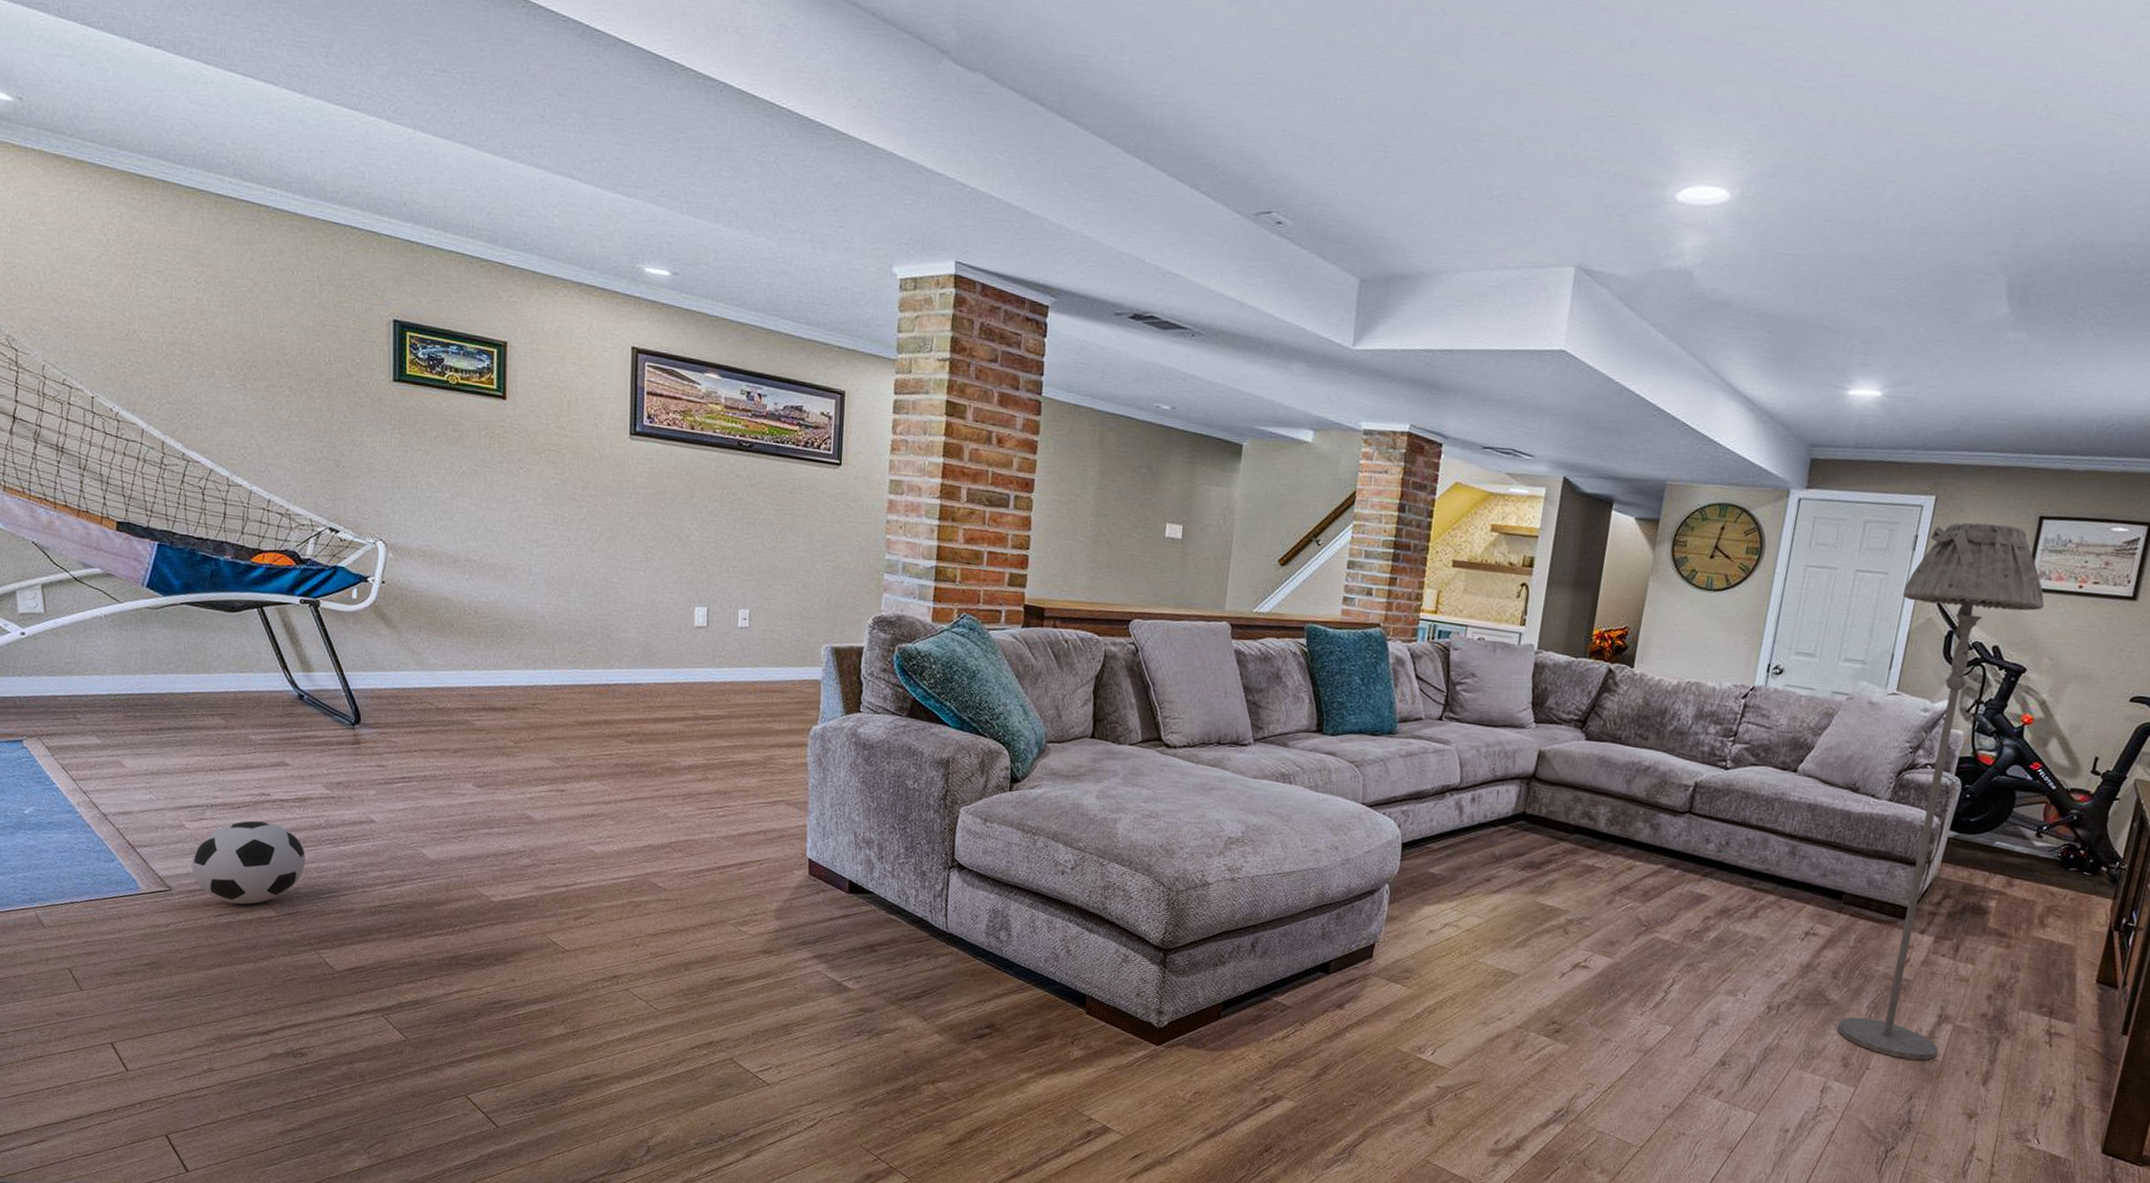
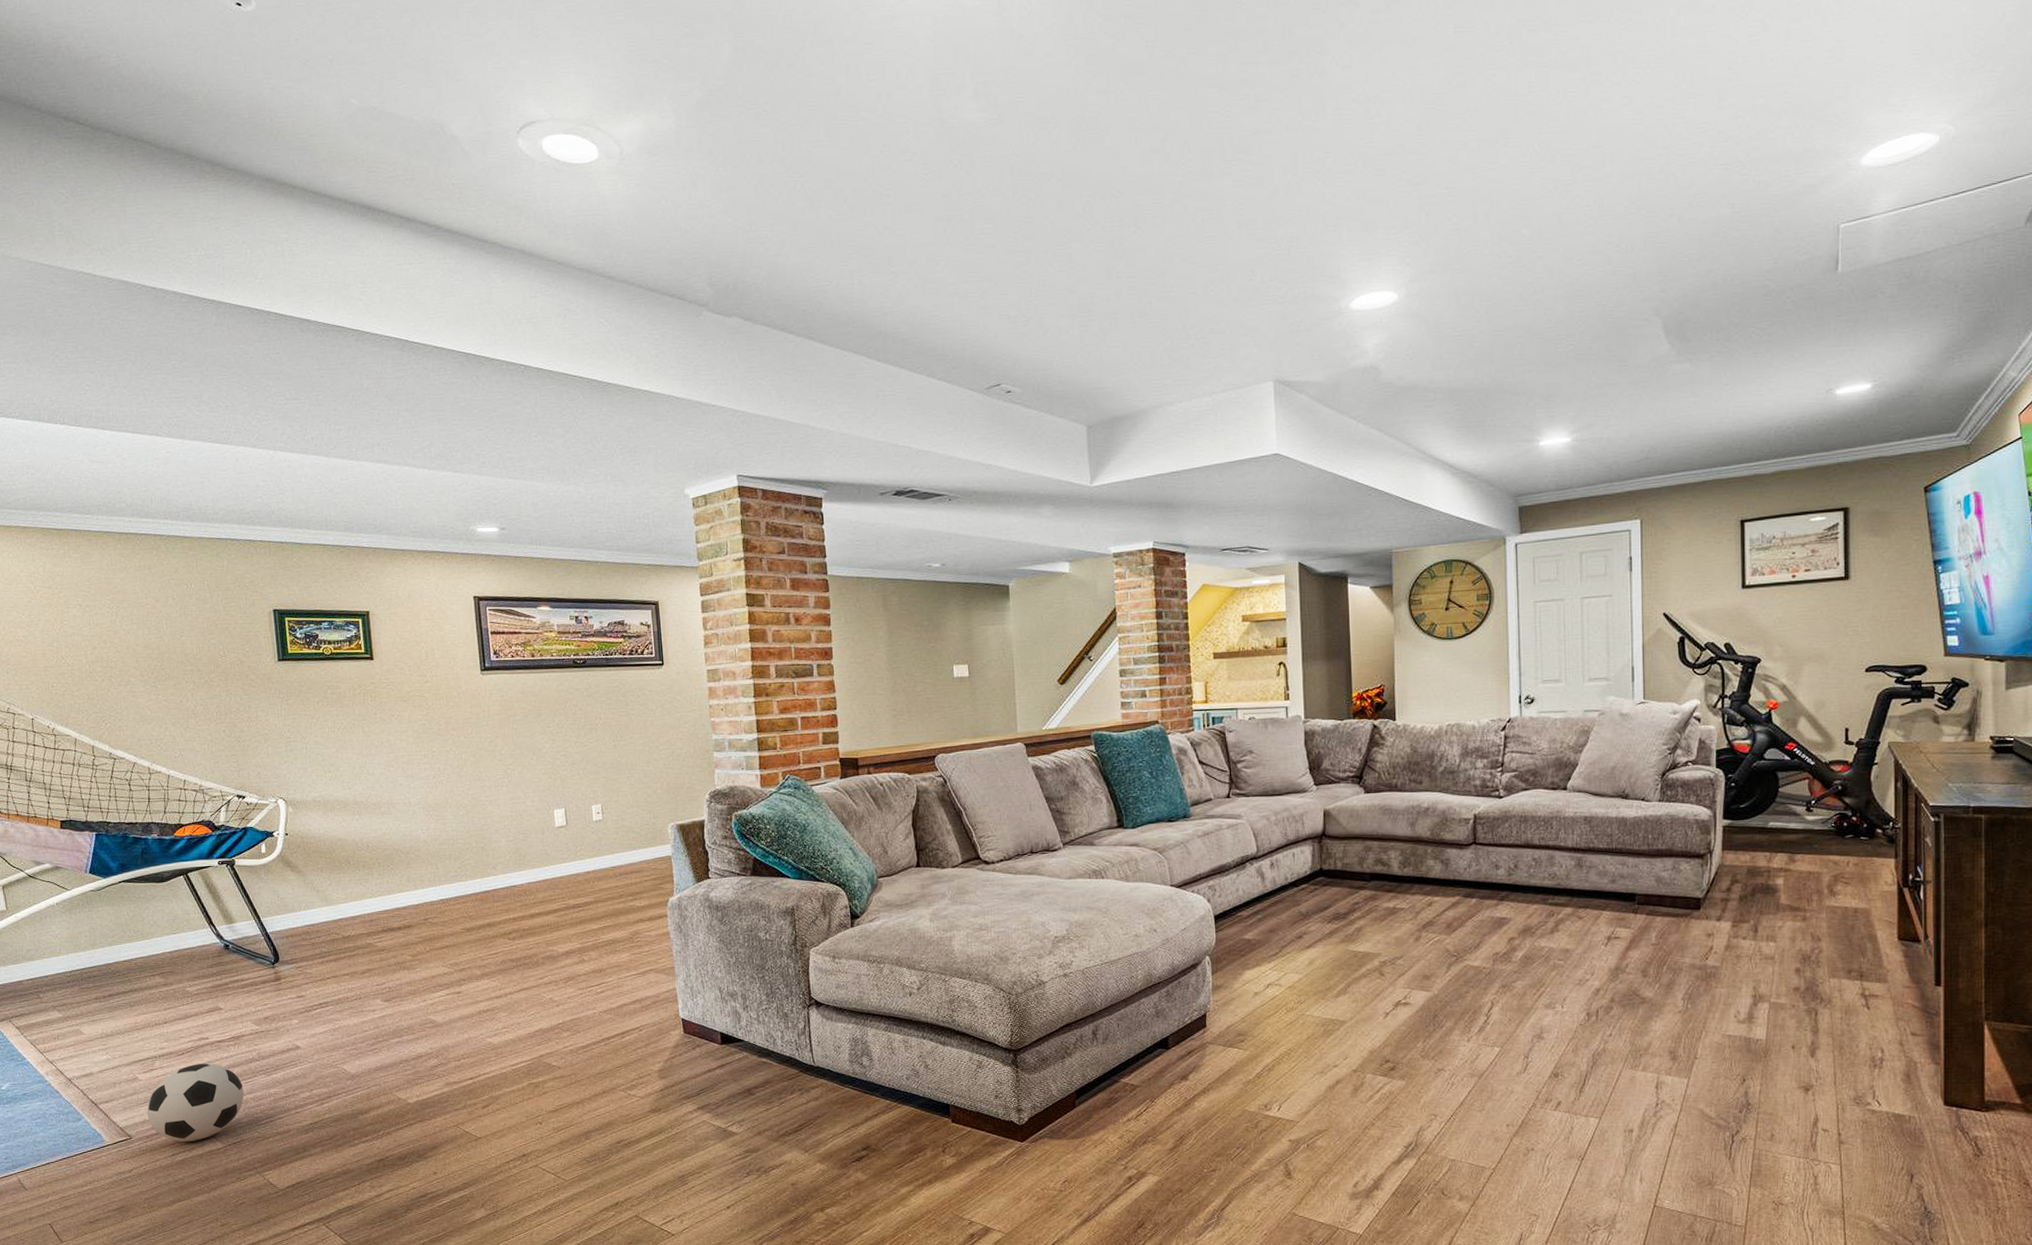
floor lamp: present [1837,522,2044,1061] -> none [1629,533,1763,1043]

